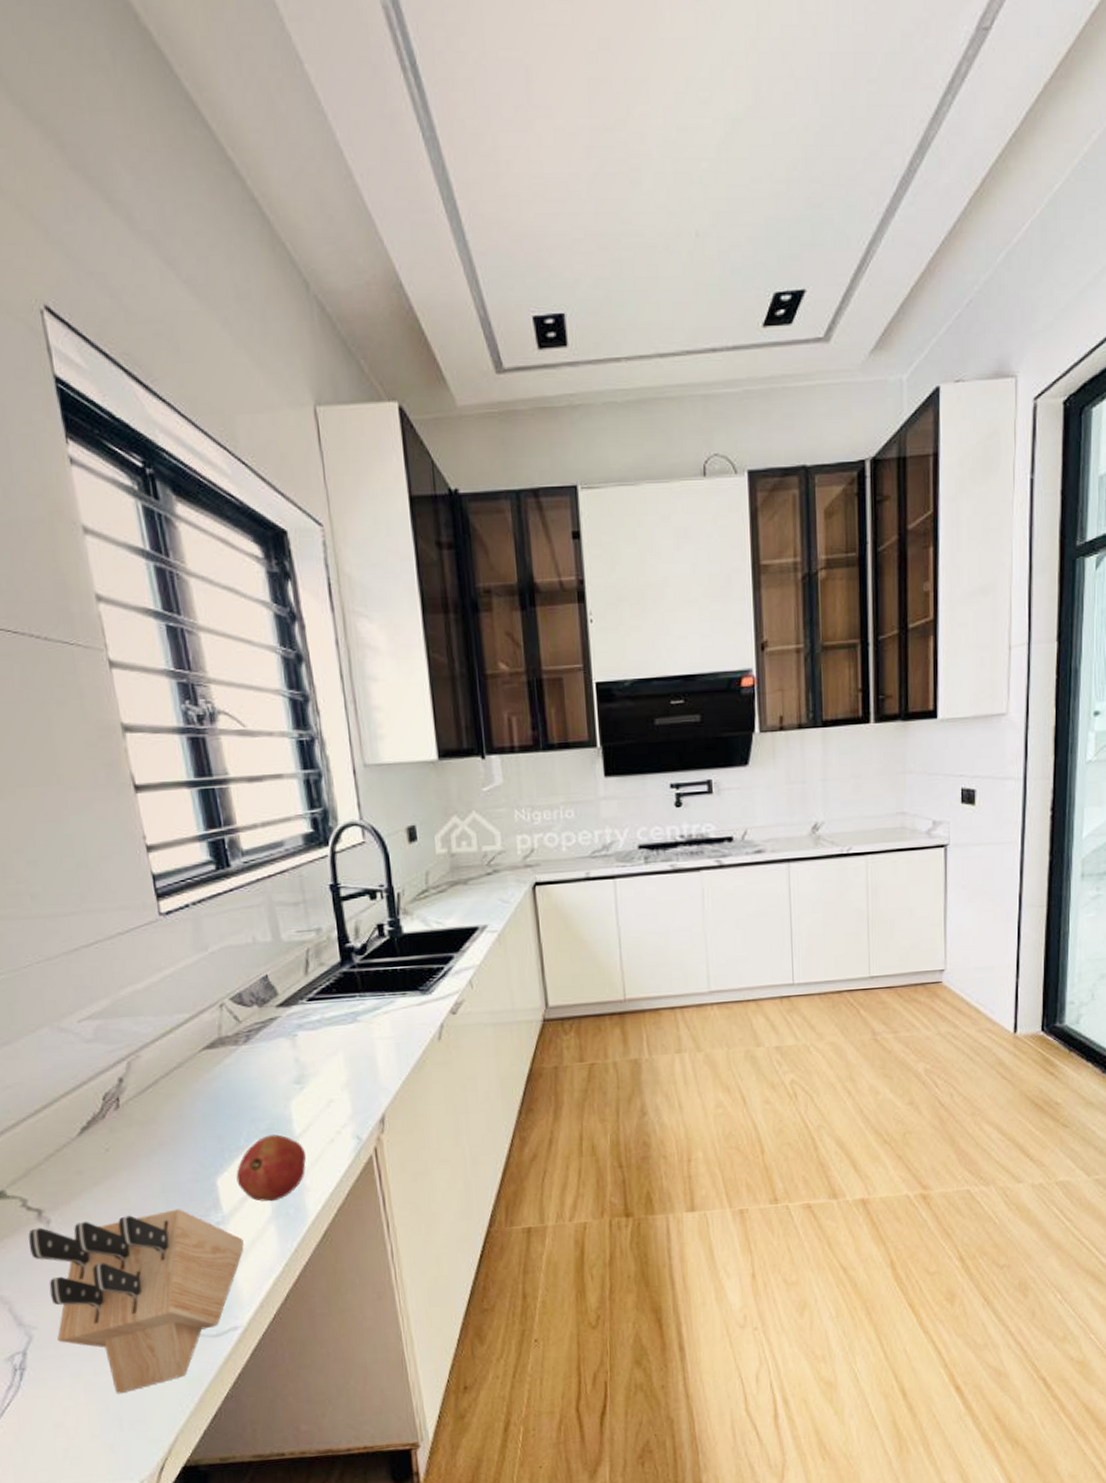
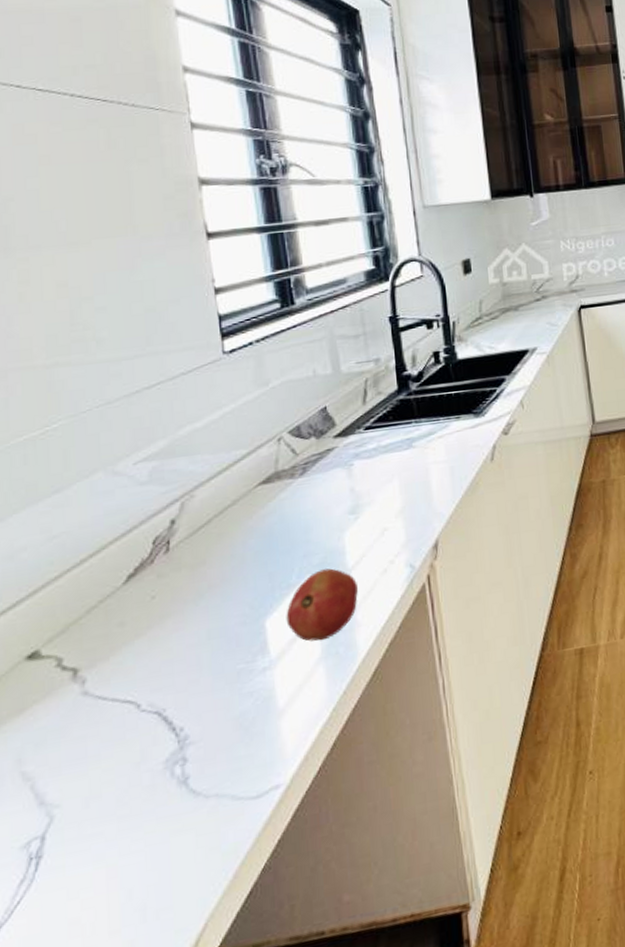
knife block: present [28,1208,244,1394] -> none [61,655,291,878]

